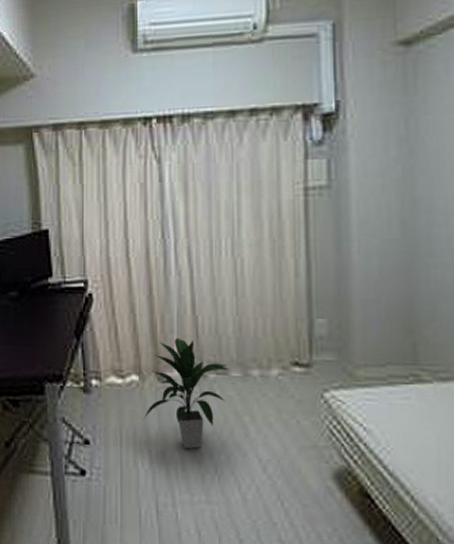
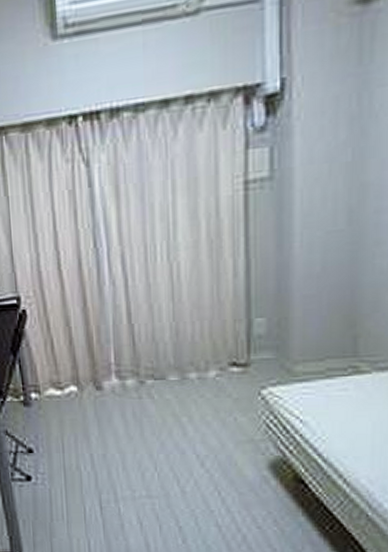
indoor plant: present [144,337,230,450] -> none [84,347,167,451]

